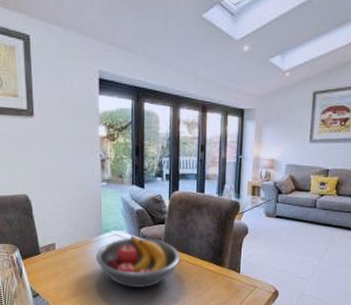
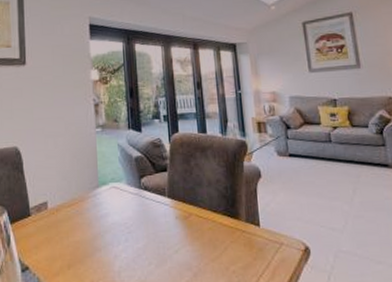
fruit bowl: present [95,236,180,287] -> none [92,187,189,252]

